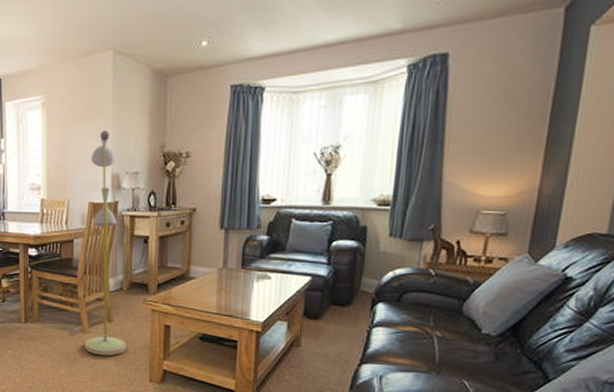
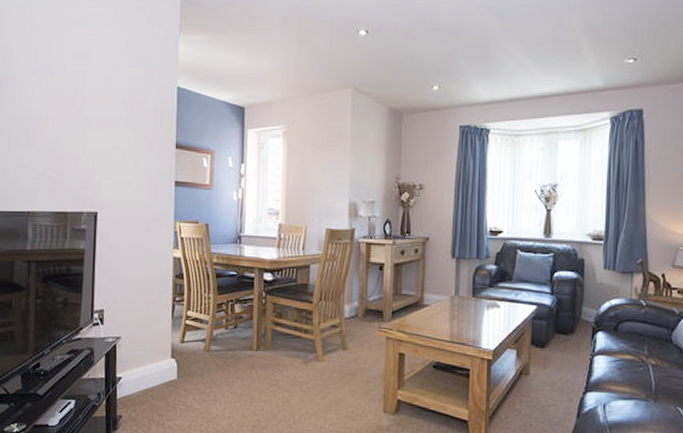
floor lamp: present [85,130,126,356] -> none [318,160,361,386]

